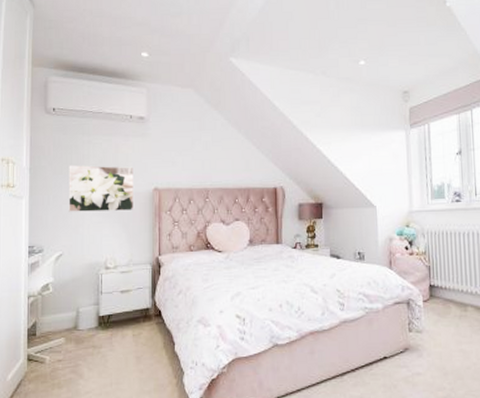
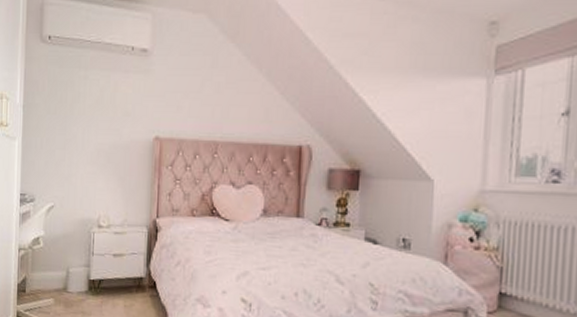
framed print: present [68,164,133,212] -> none [62,103,133,162]

